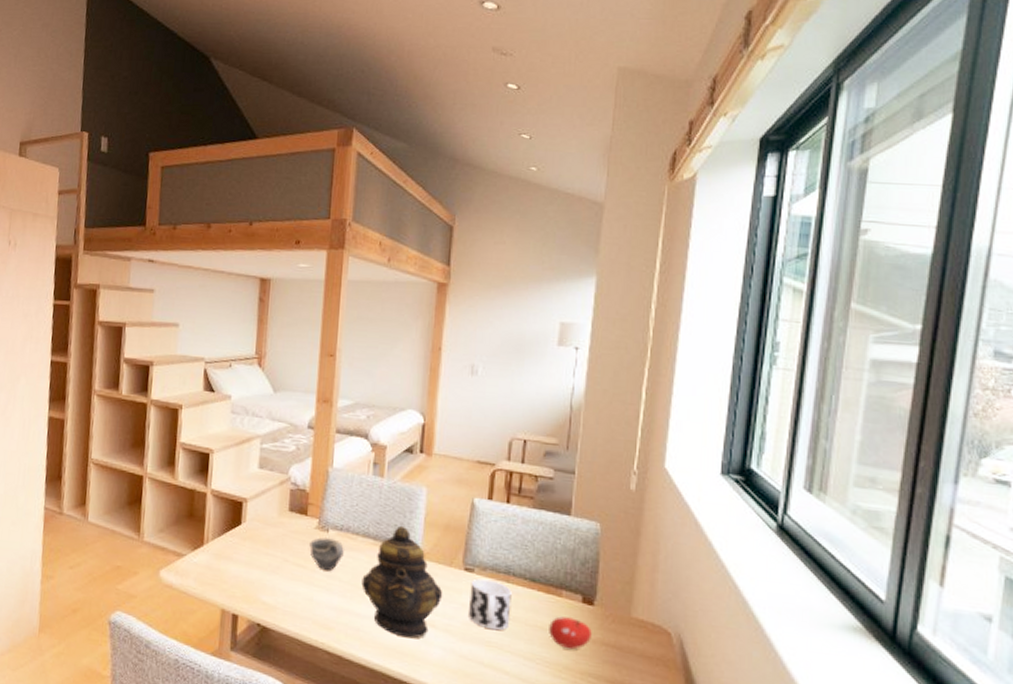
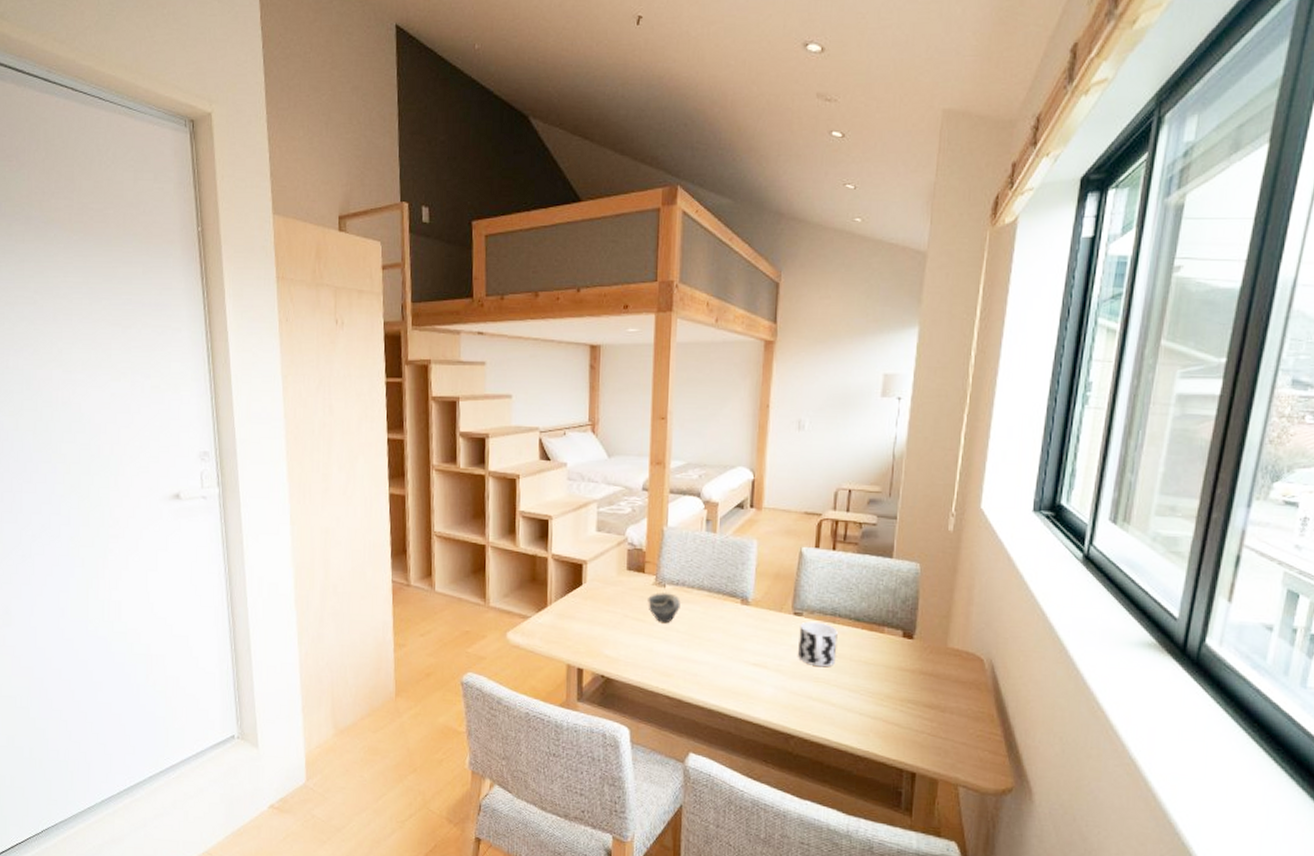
teapot: present [361,525,443,639] -> none [698,577,774,680]
fruit: present [549,616,592,650] -> none [872,651,911,680]

